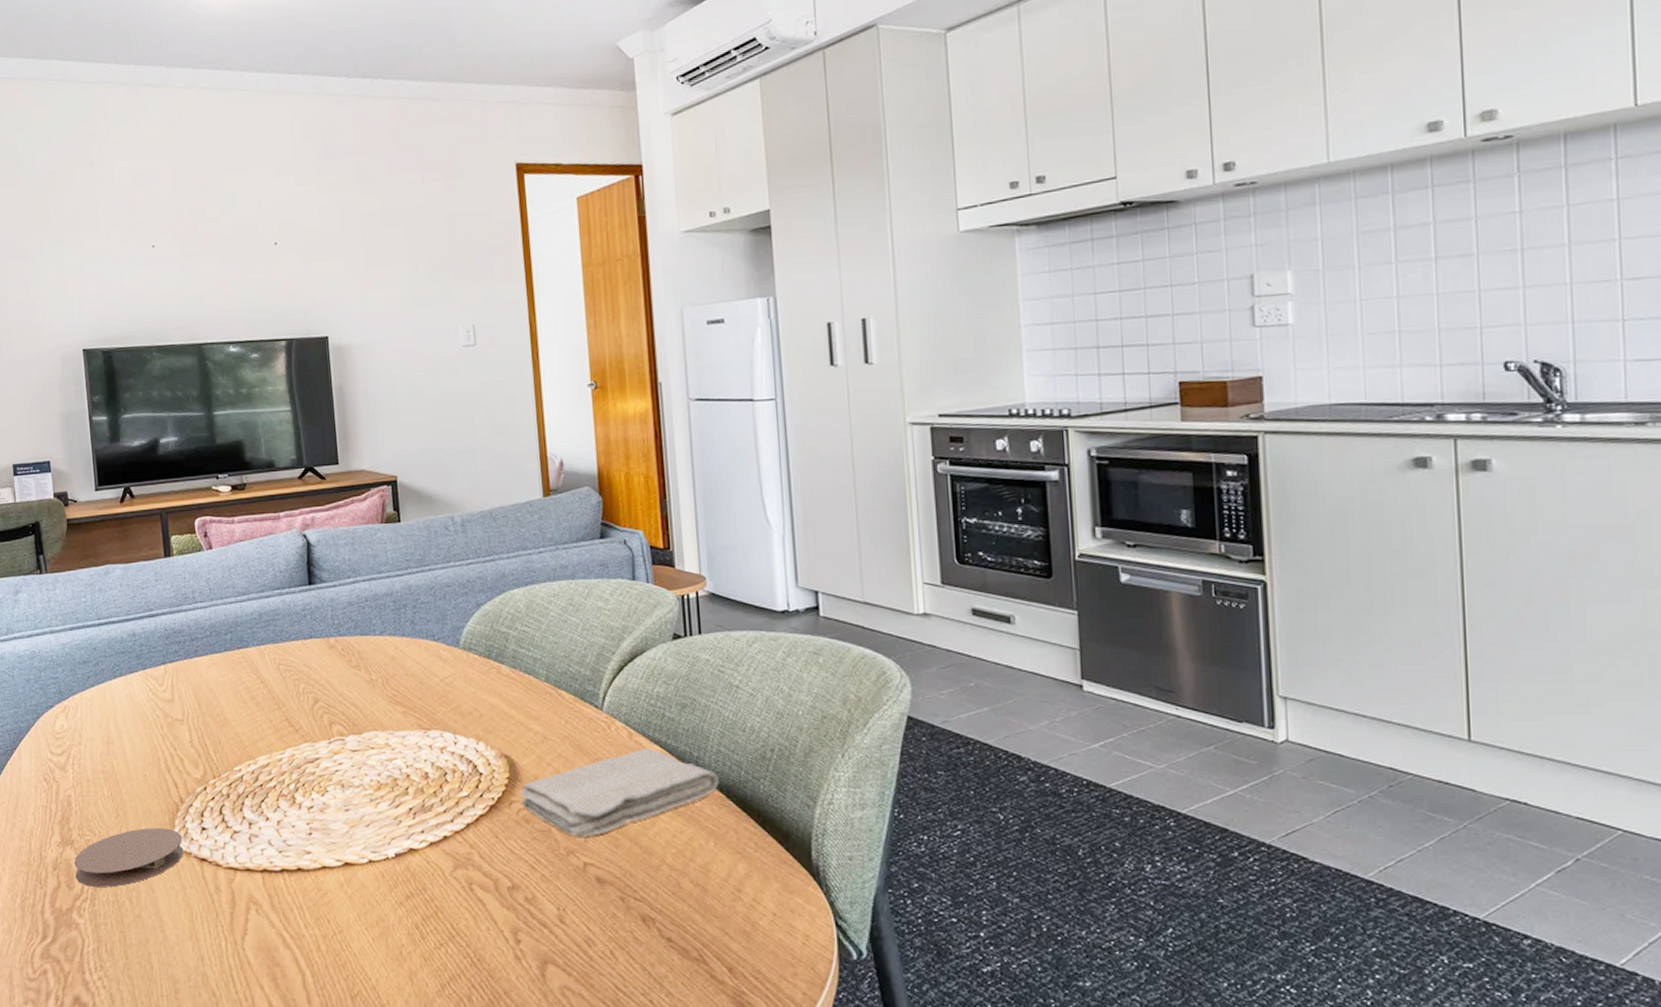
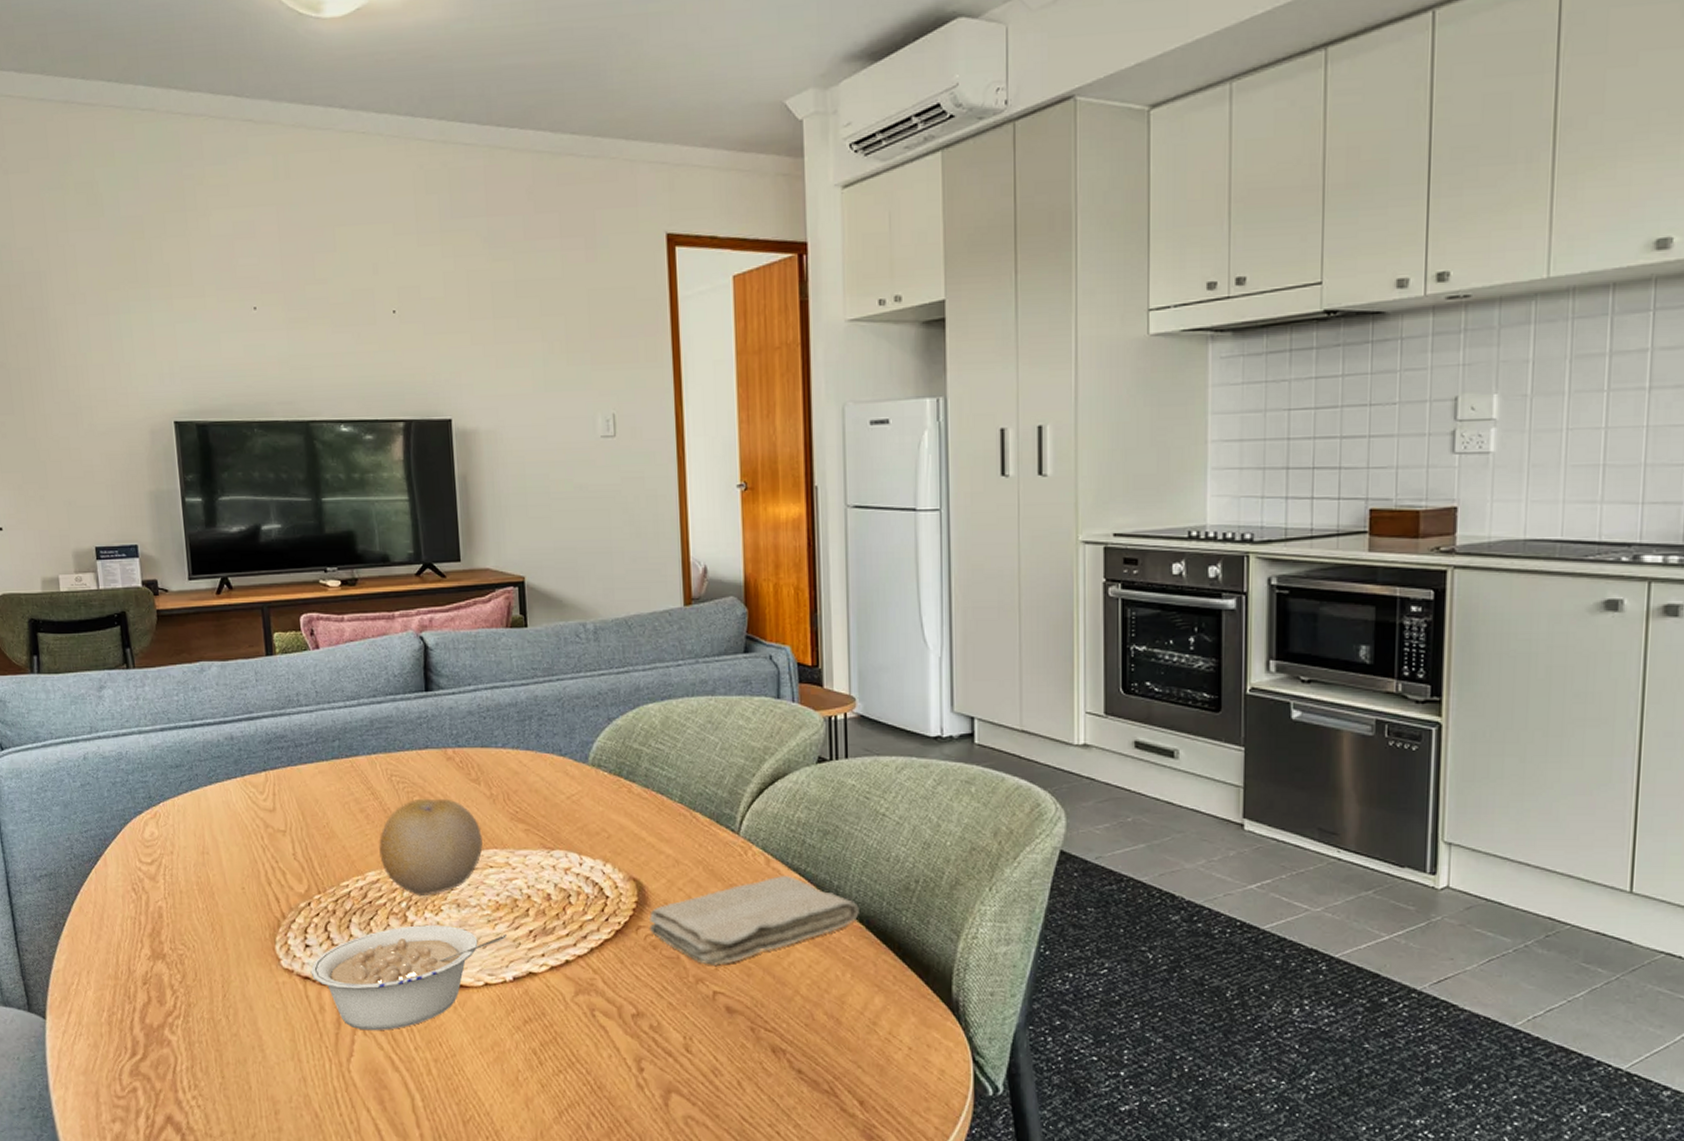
coaster: present [73,828,184,887] -> none [165,943,286,1004]
legume: none [207,805,389,910] -> present [310,924,508,1031]
fruit: none [268,685,364,777] -> present [379,798,483,896]

